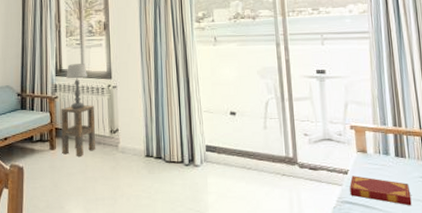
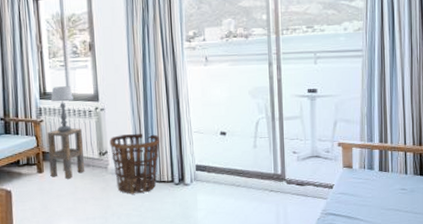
basket: none [121,112,171,175] -> present [109,133,160,195]
hardback book: present [349,176,412,206] -> none [334,189,391,216]

